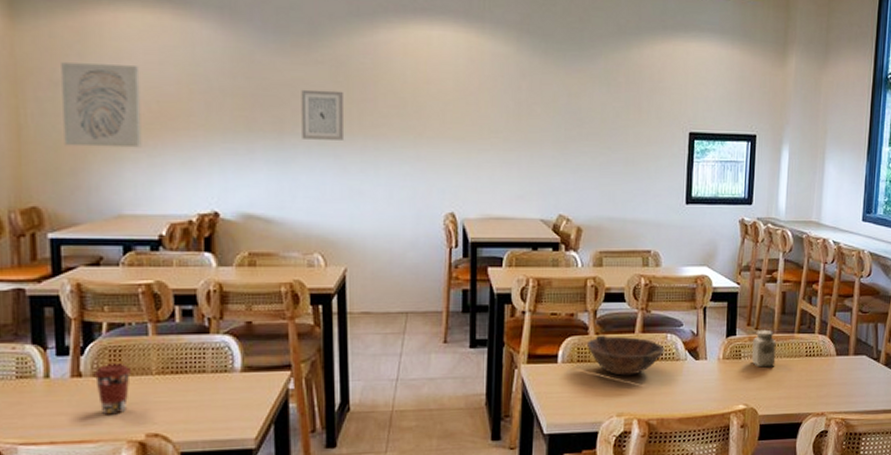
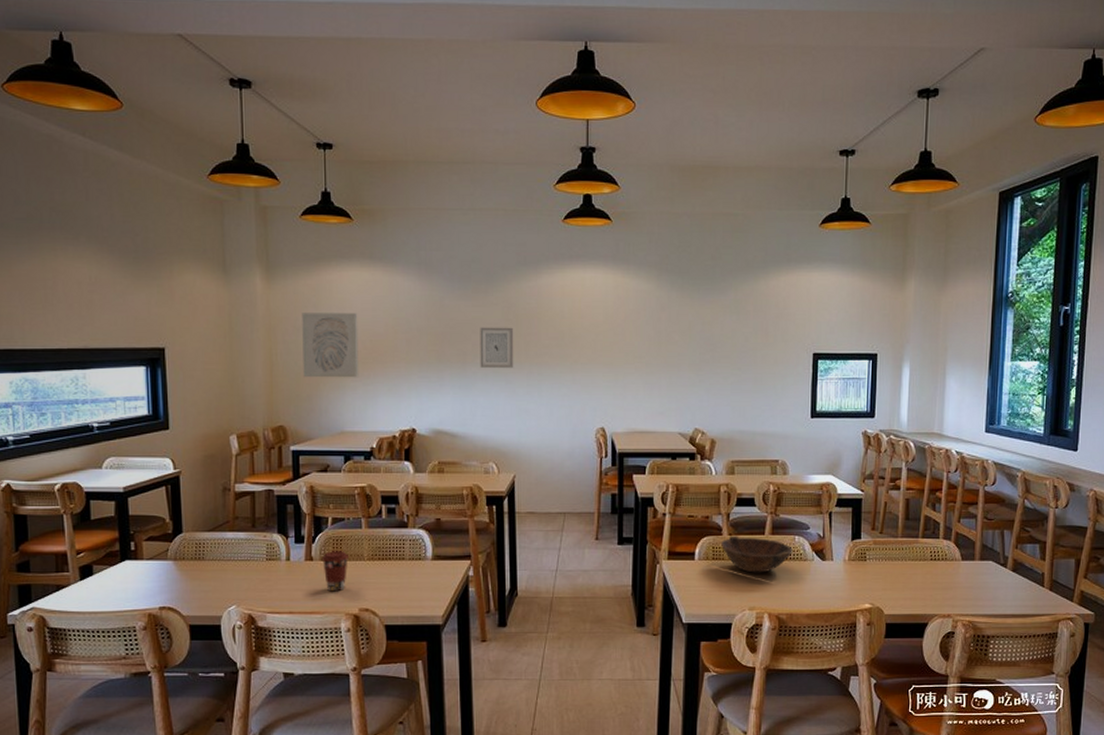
salt shaker: present [751,329,776,368] -> none [876,534,901,570]

